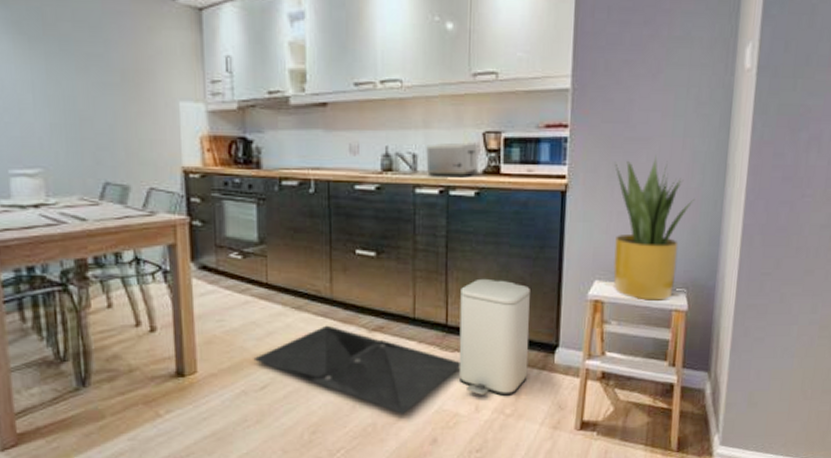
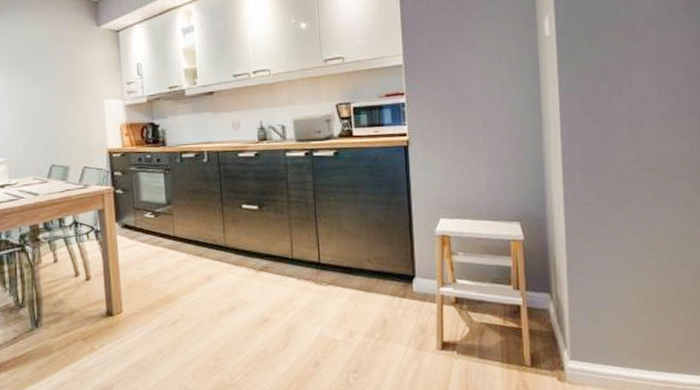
door mat: present [253,325,460,414] -> none [166,268,333,341]
pedal bin: present [458,278,530,396] -> none [329,222,391,322]
planter: present [612,156,695,301] -> none [446,112,518,233]

